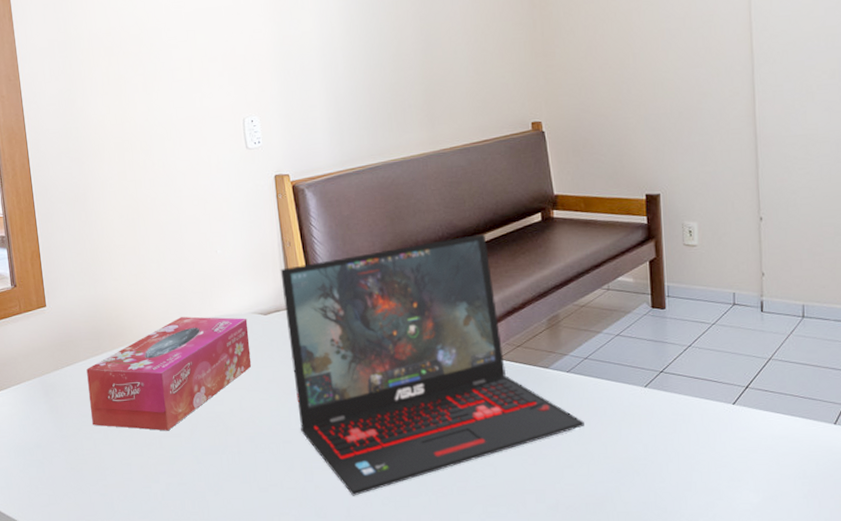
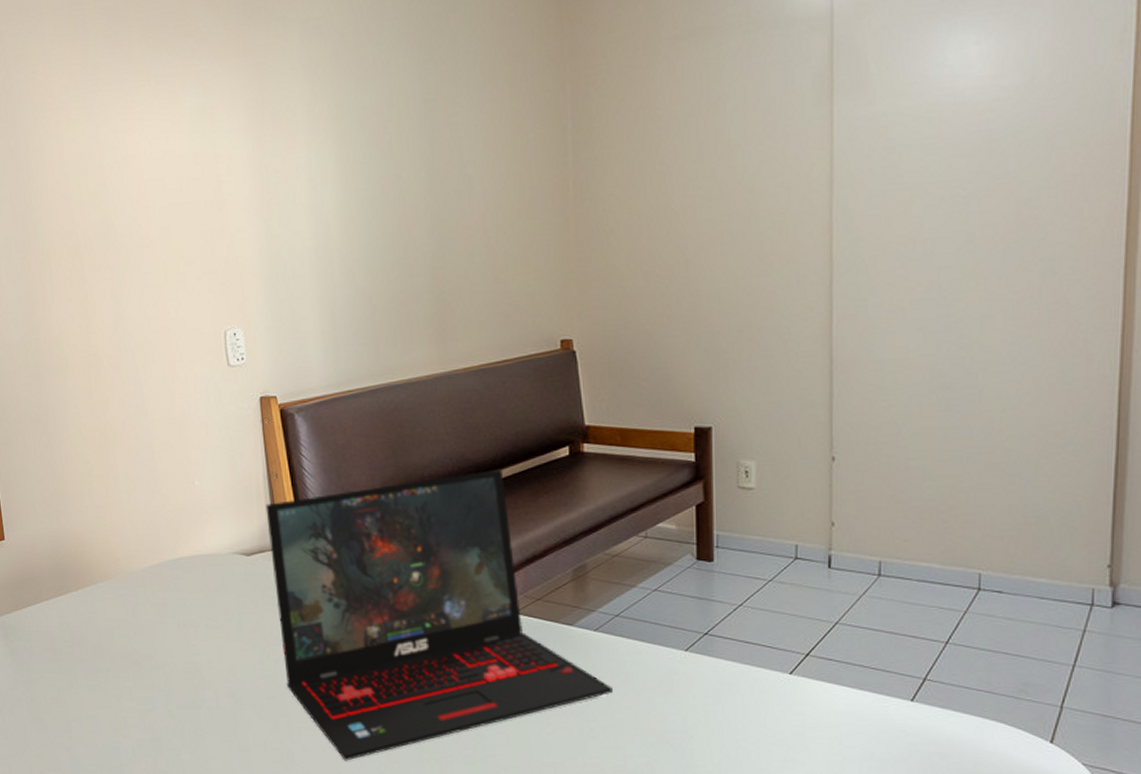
tissue box: present [86,316,252,431] -> none [49,555,233,681]

